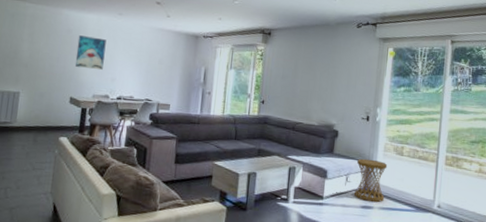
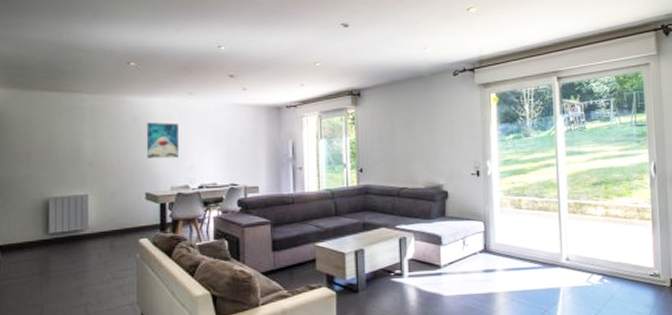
side table: present [353,158,388,202] -> none [472,217,508,264]

